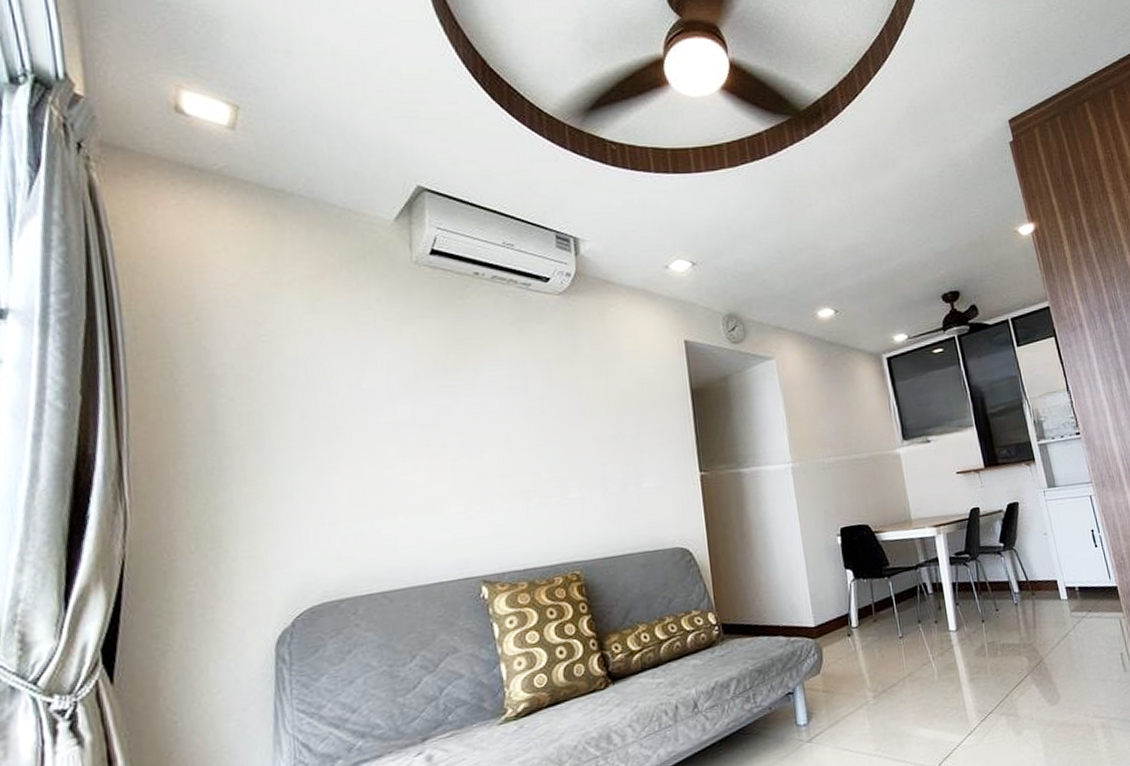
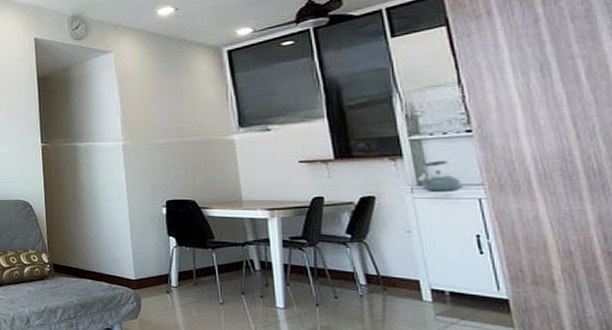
kettle: none [1047,463,1078,493] -> present [418,161,462,192]

